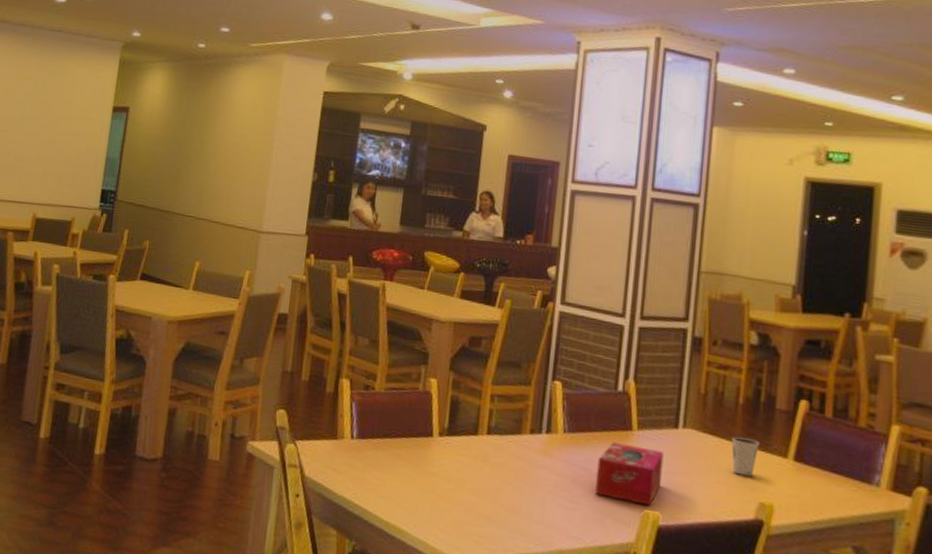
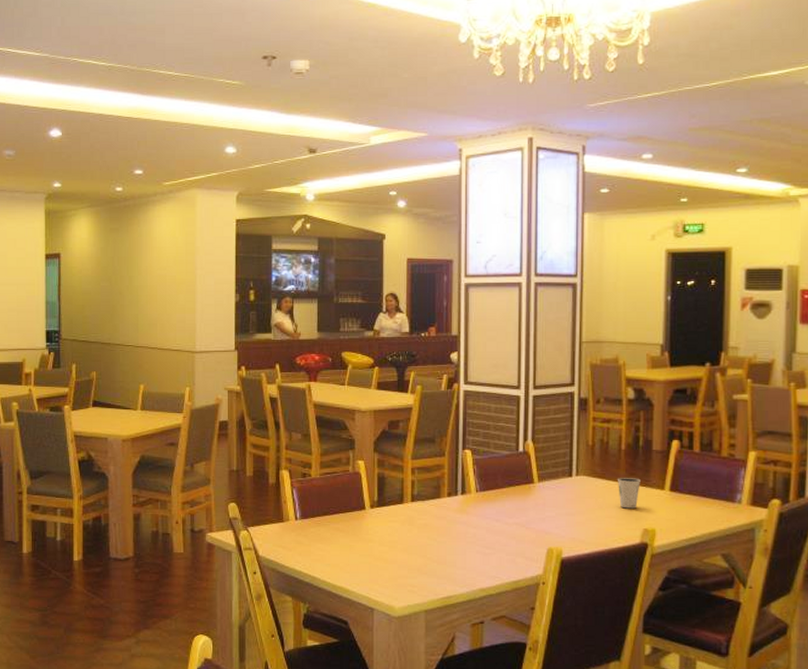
tissue box: present [595,441,664,506] -> none [507,494,562,543]

